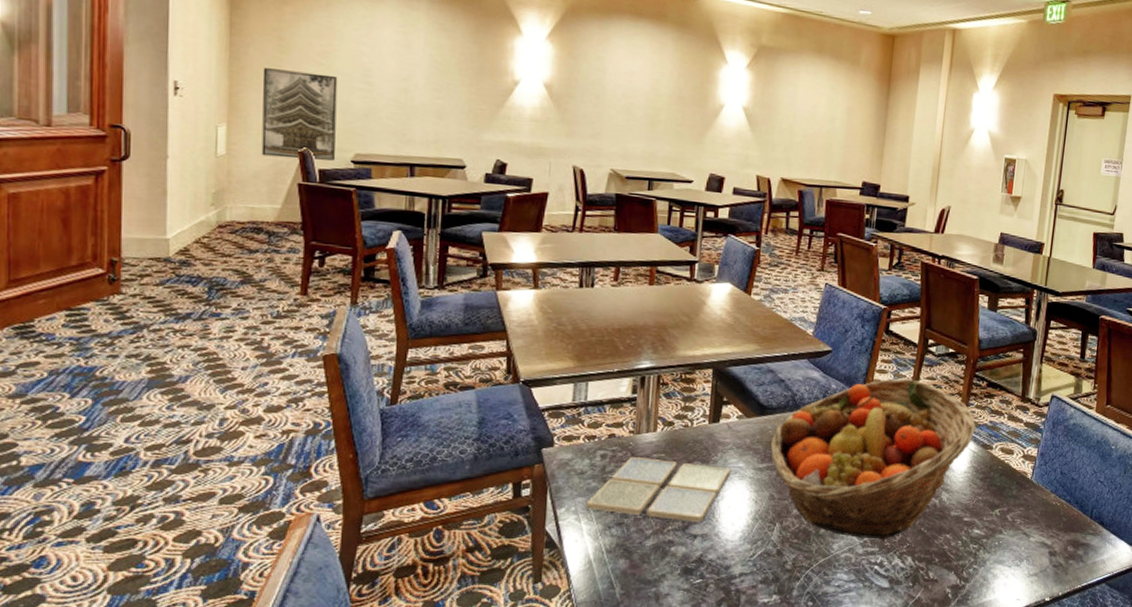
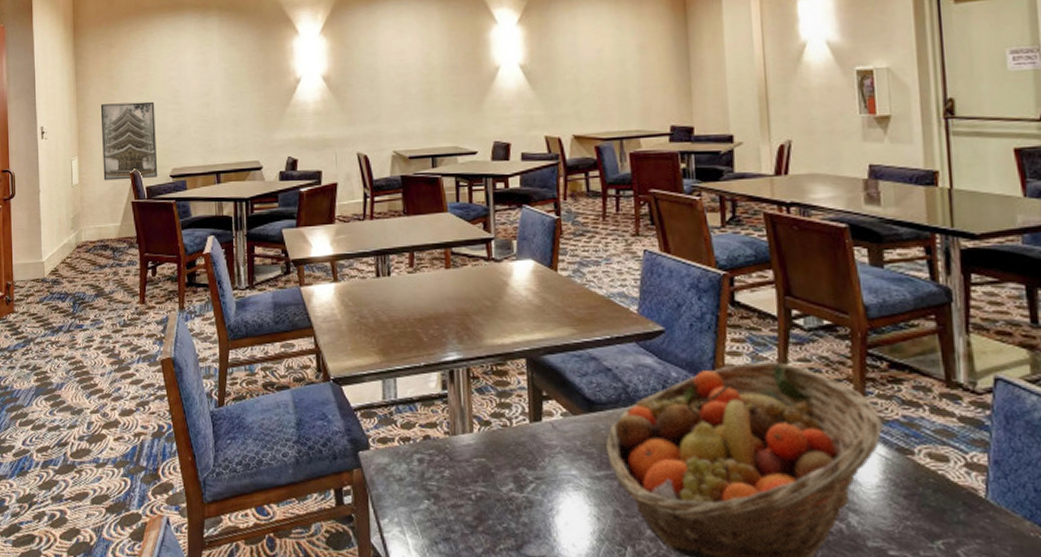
drink coaster: present [586,457,731,522] -> none [409,462,563,541]

